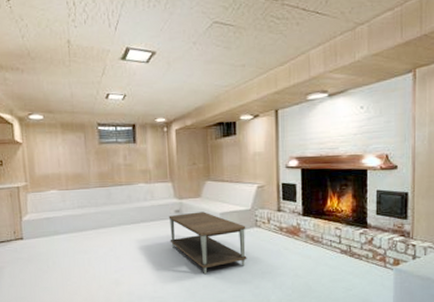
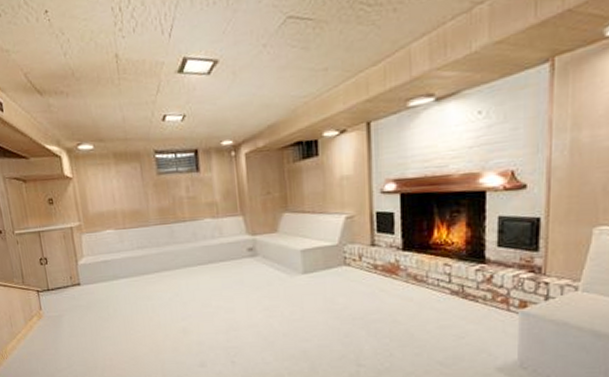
coffee table: present [168,212,247,275] -> none [240,249,335,322]

